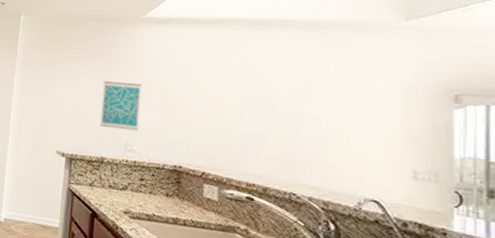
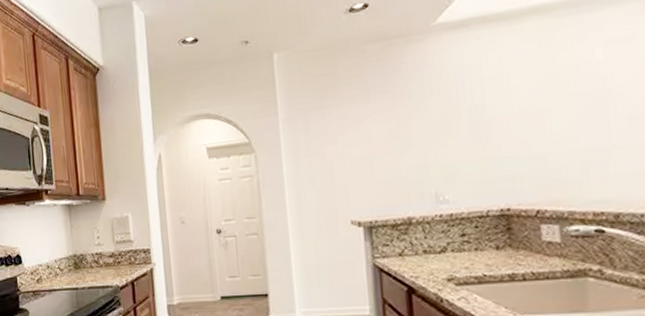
wall art: present [100,80,141,131] -> none [395,114,449,180]

